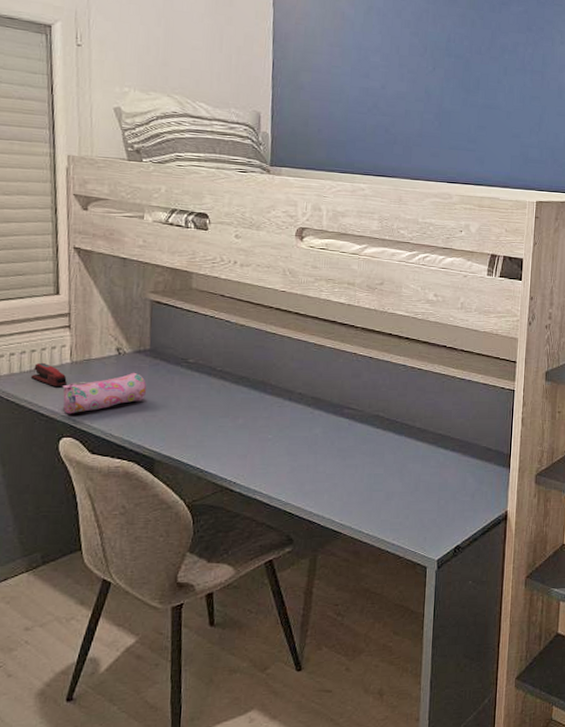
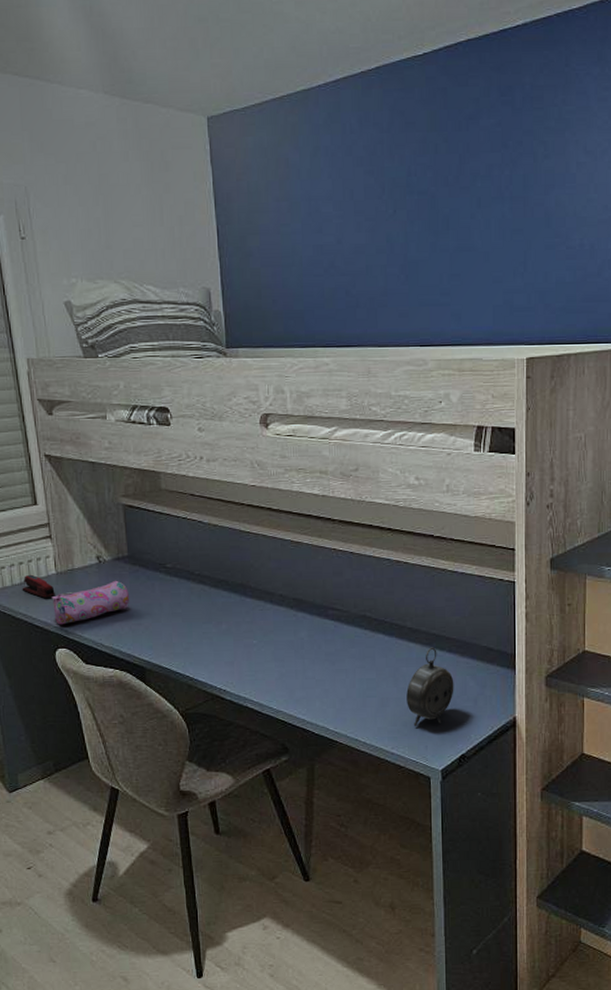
alarm clock: none [410,446,455,519] -> present [406,647,454,726]

